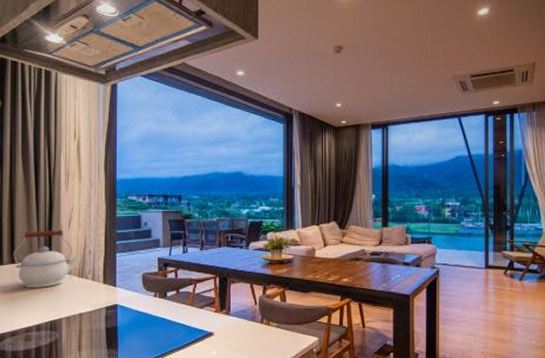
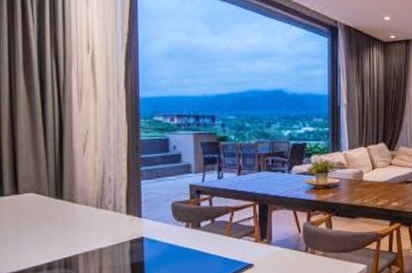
kettle: present [13,230,80,288] -> none [16,155,98,221]

